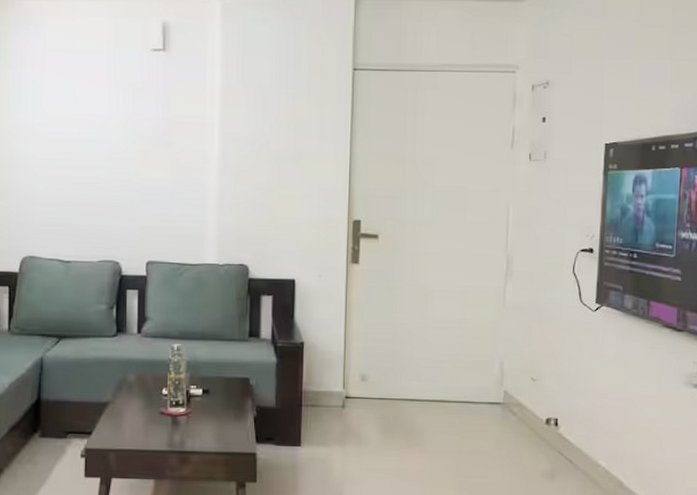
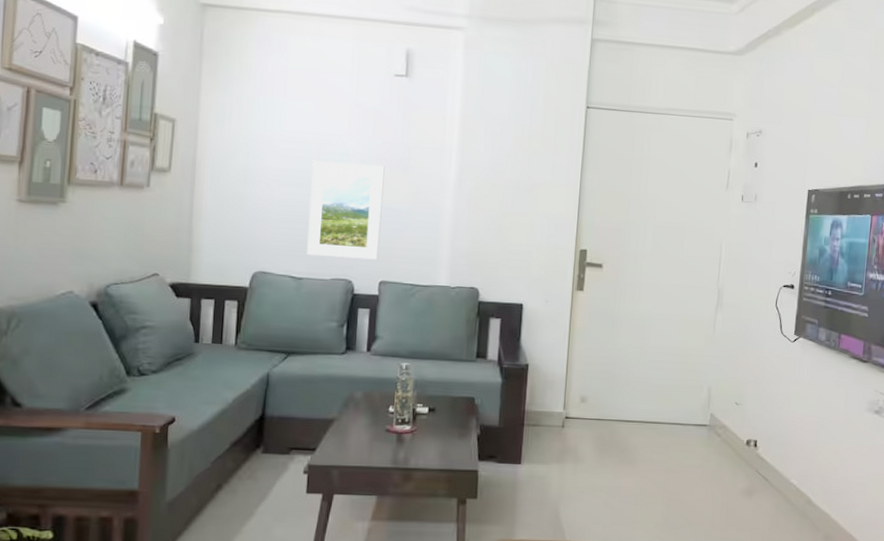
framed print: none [73,142,147,240] -> present [307,160,385,260]

